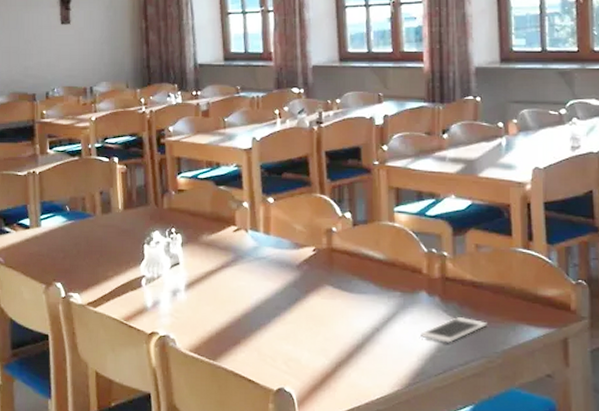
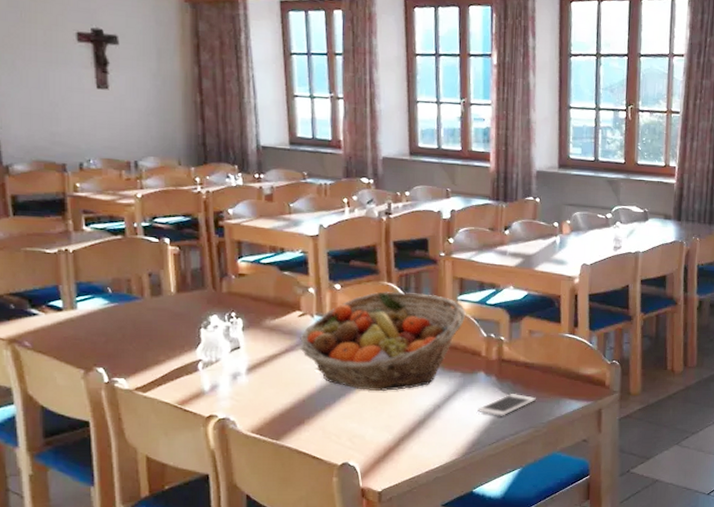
fruit basket: none [235,204,404,312] -> present [300,291,466,392]

